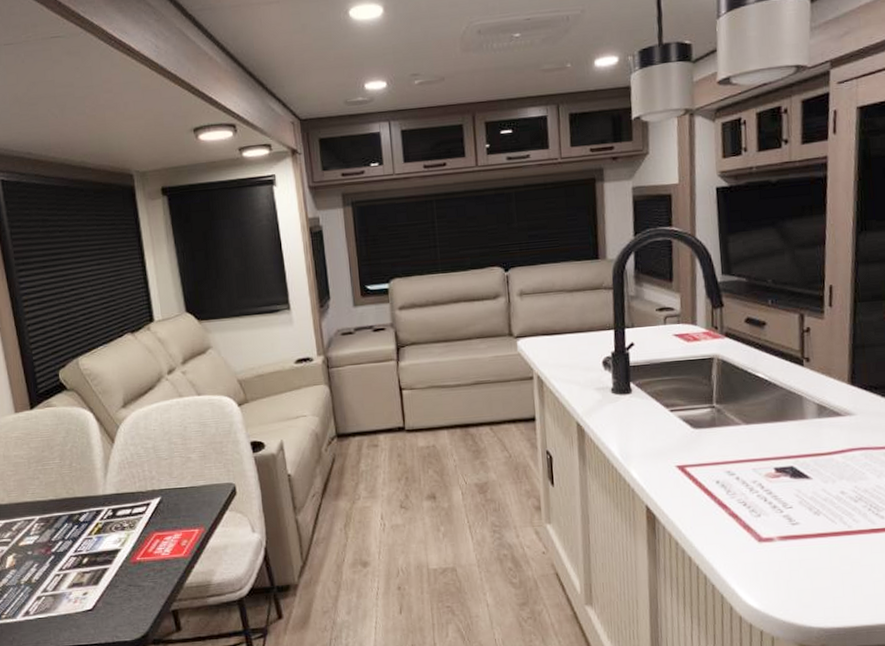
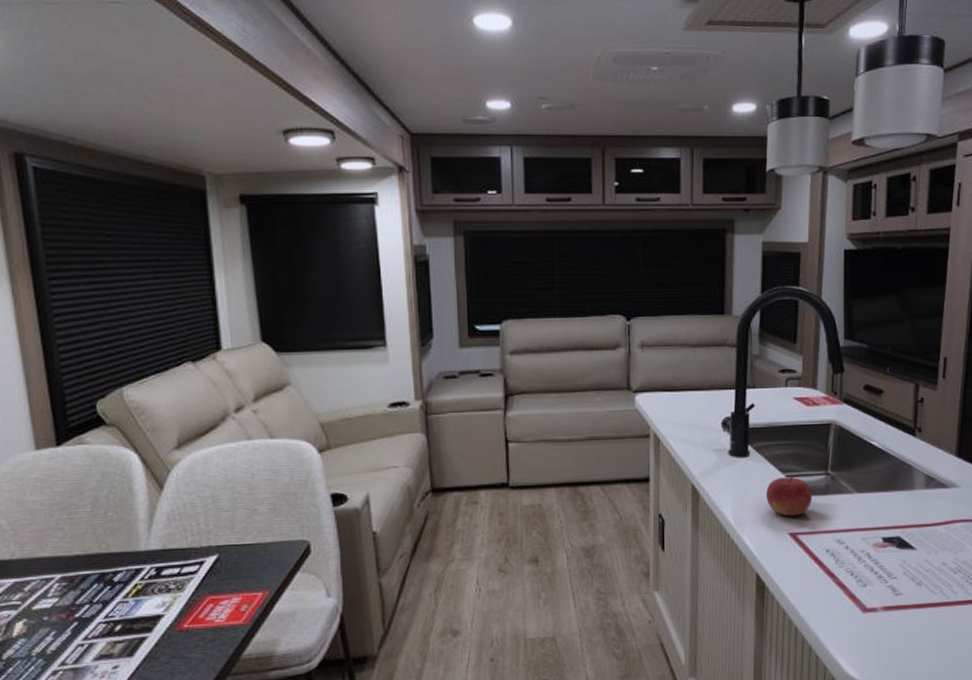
fruit: none [651,409,699,450] -> present [766,475,812,516]

